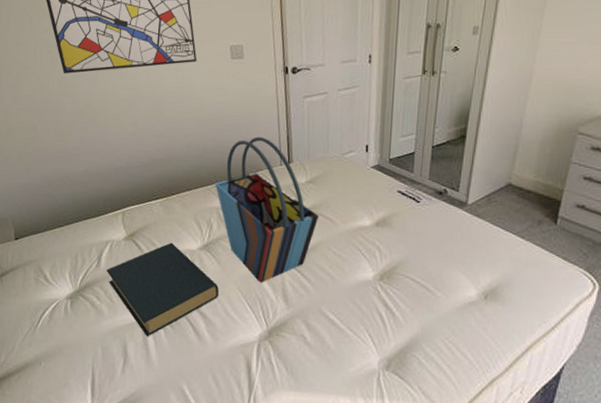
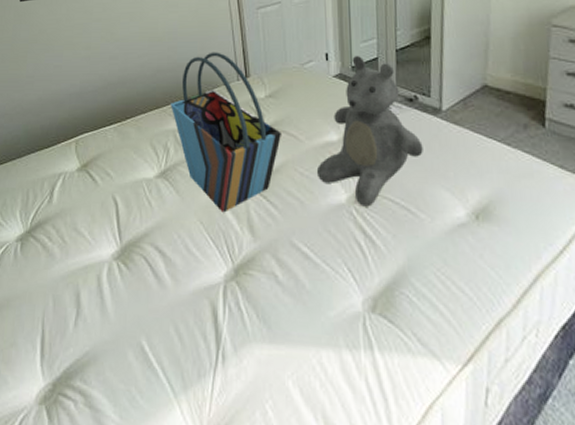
hardback book: present [106,242,219,337] -> none [58,171,179,282]
teddy bear: none [349,148,446,284] -> present [318,55,423,207]

